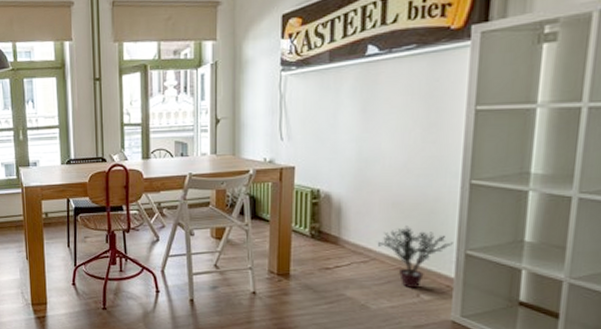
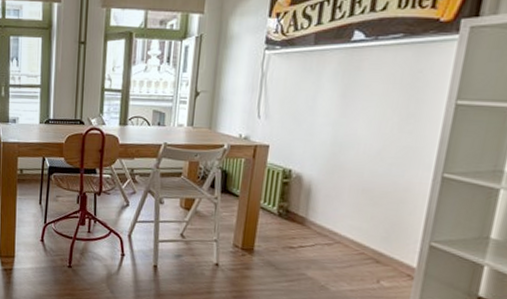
potted plant: present [378,226,453,289] -> none [344,213,419,275]

